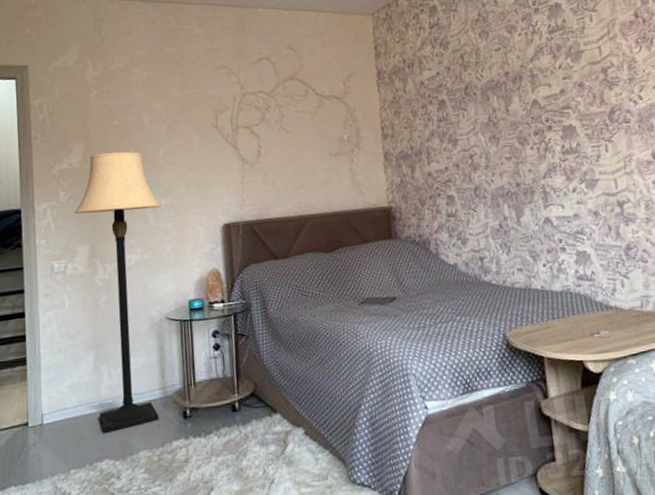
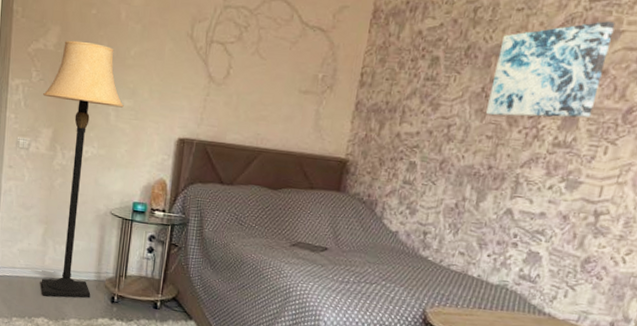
wall art: none [491,45,584,140] -> present [486,21,616,118]

